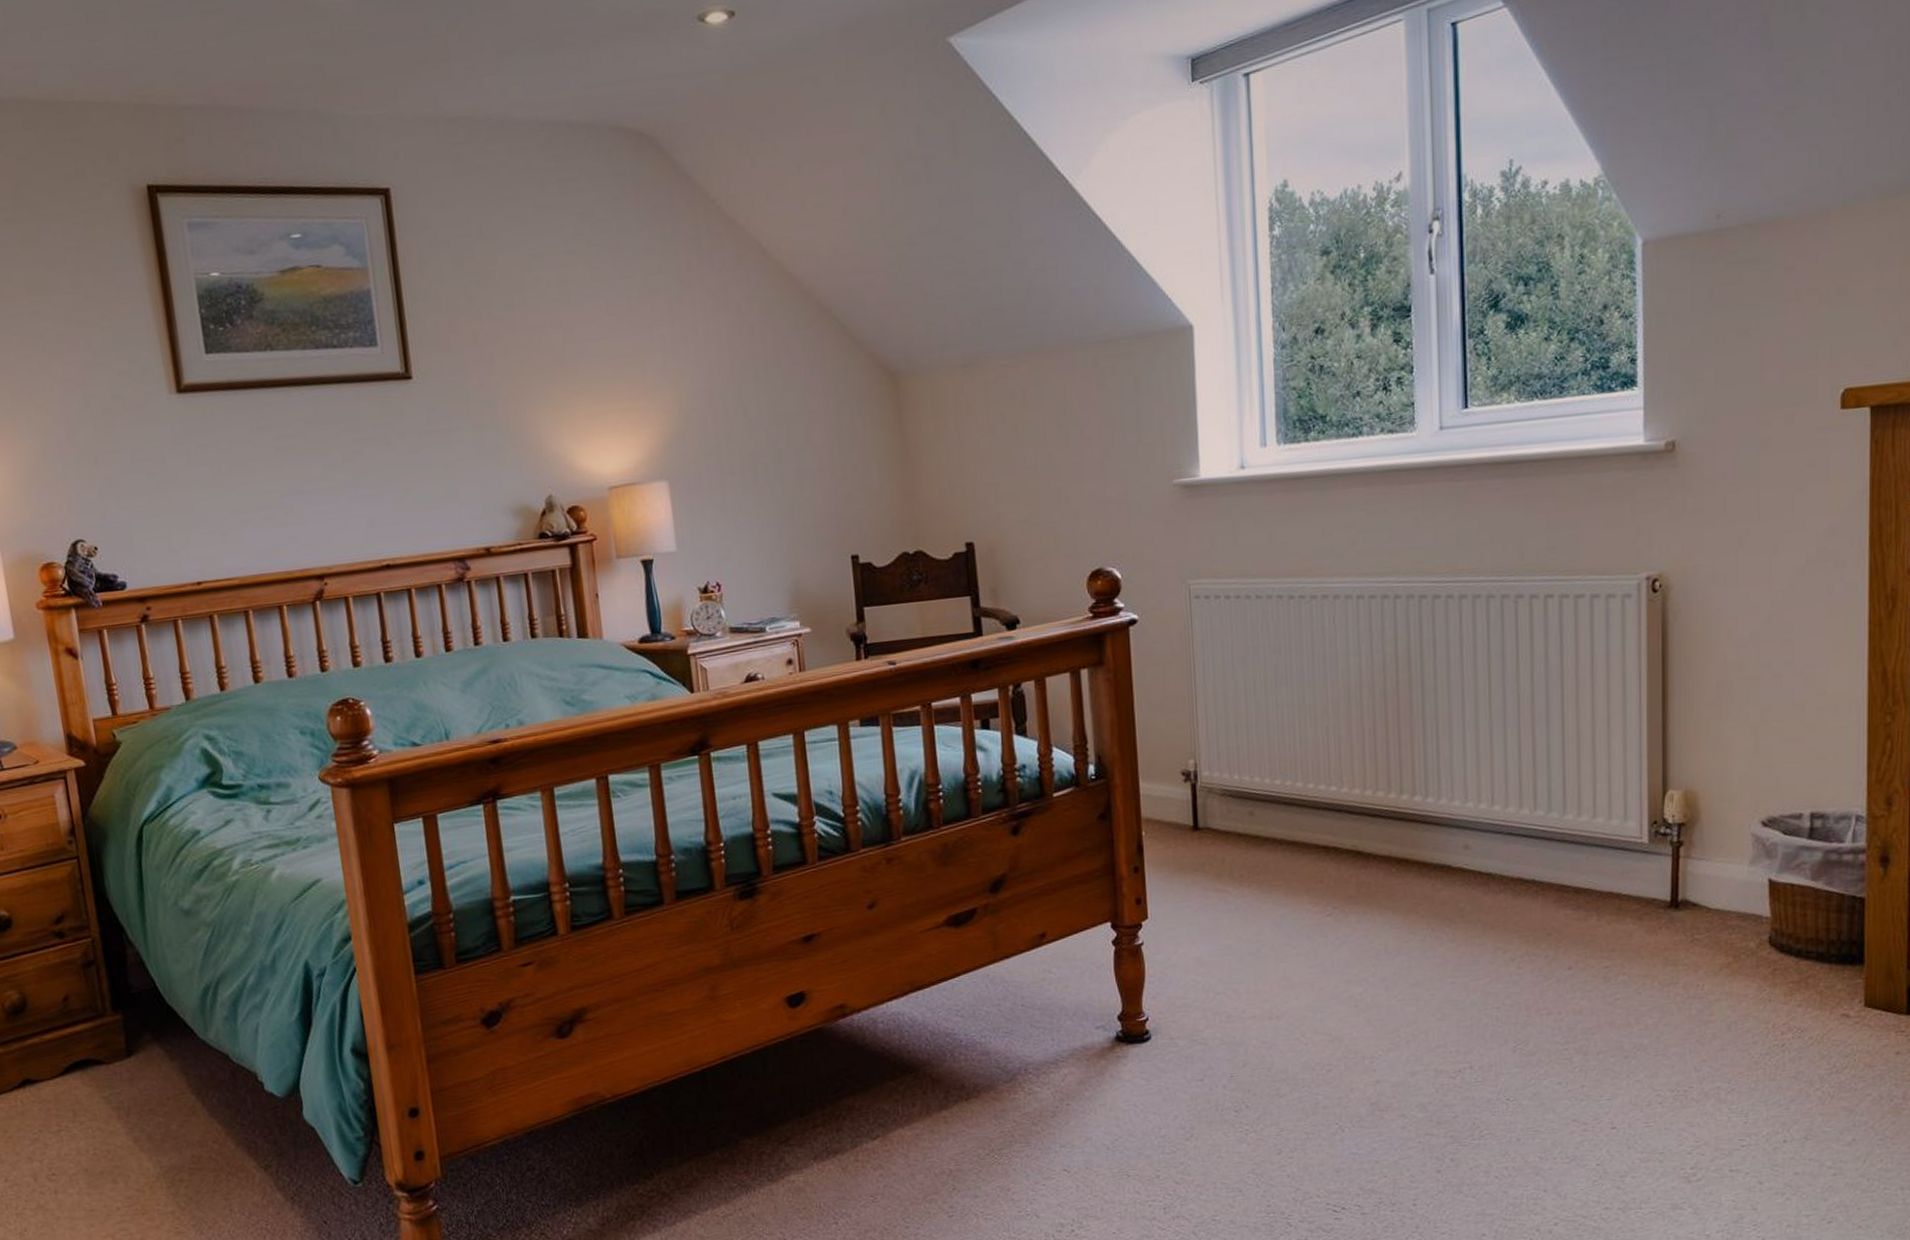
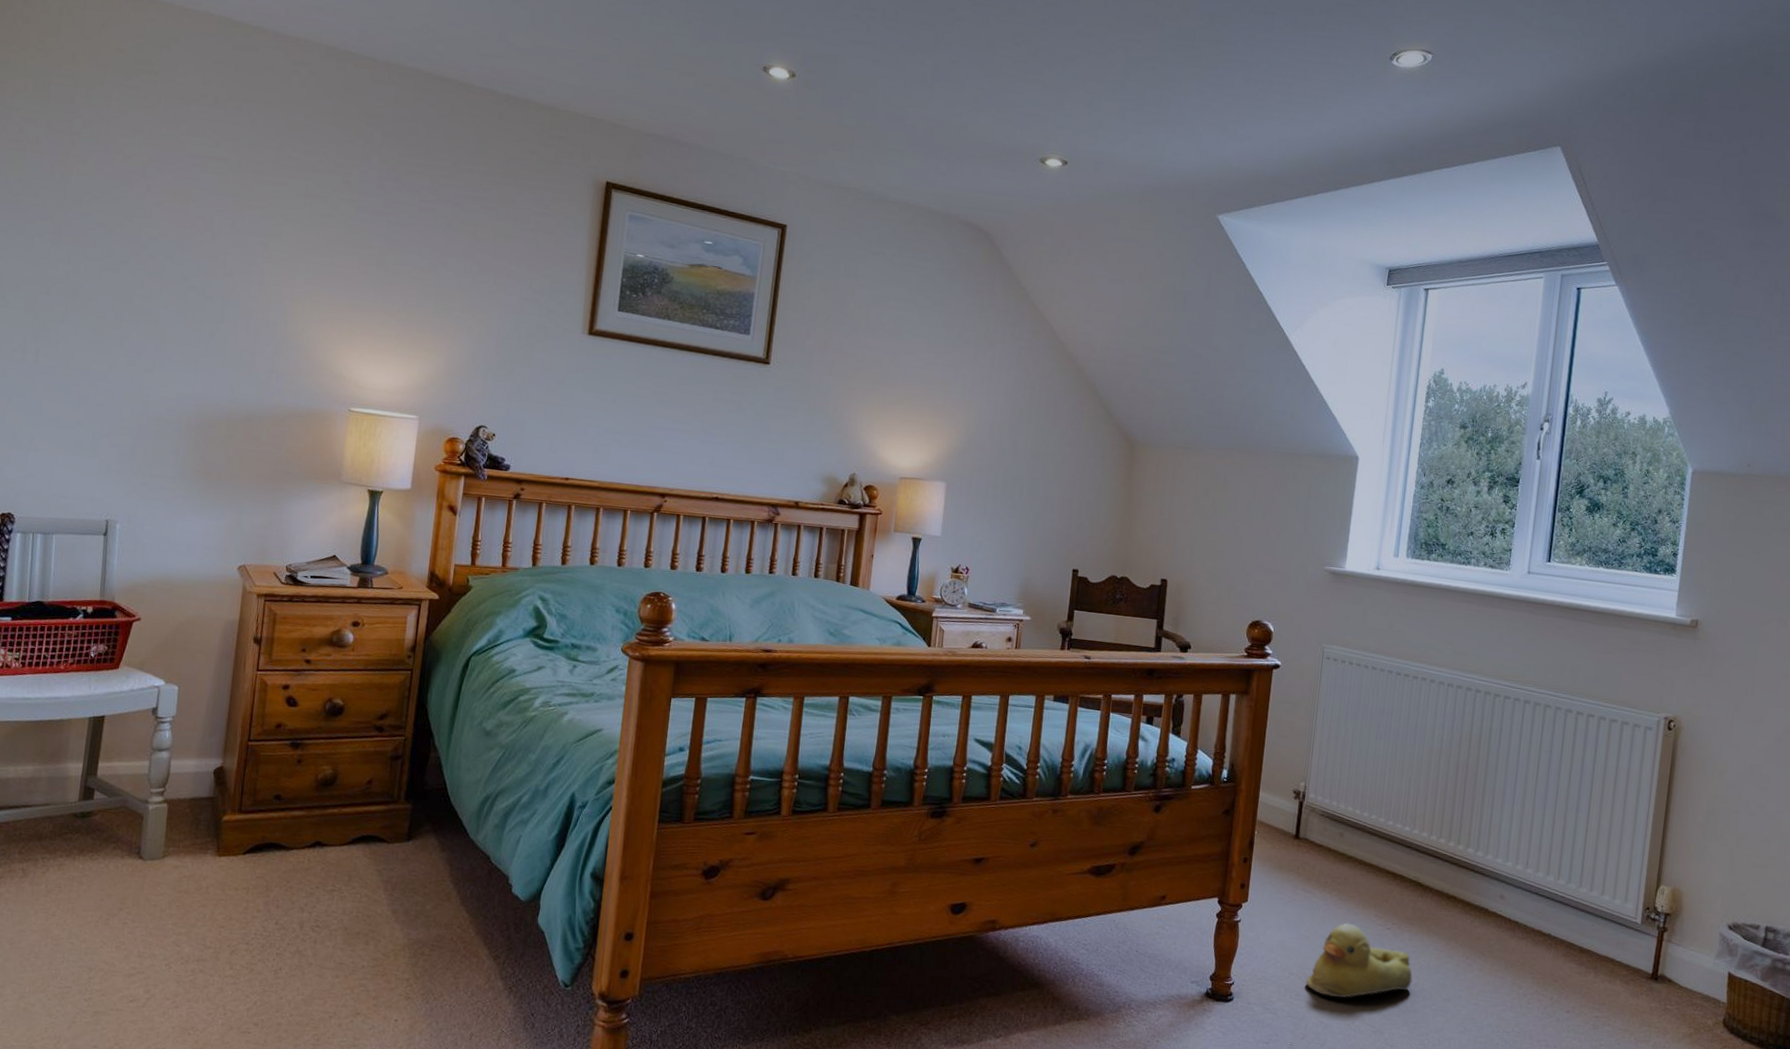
rubber duck: none [1237,918,1370,1011] -> present [1306,923,1413,998]

